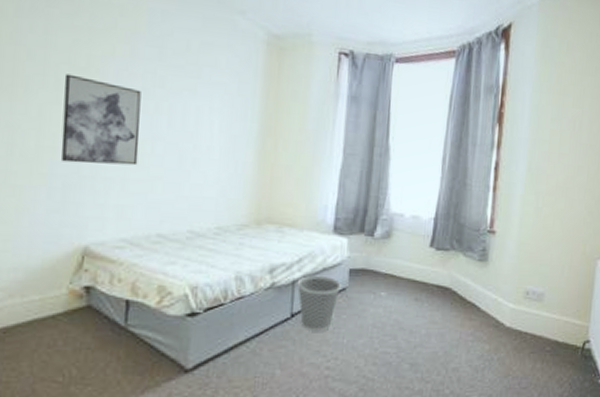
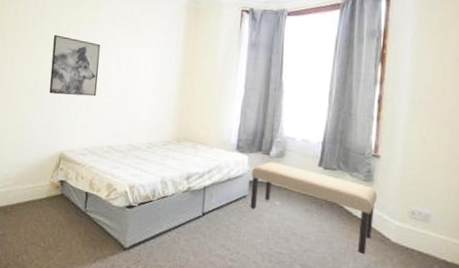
wastebasket: present [296,275,341,332] -> none [207,183,242,230]
bench: none [350,244,493,343] -> present [250,161,378,254]

